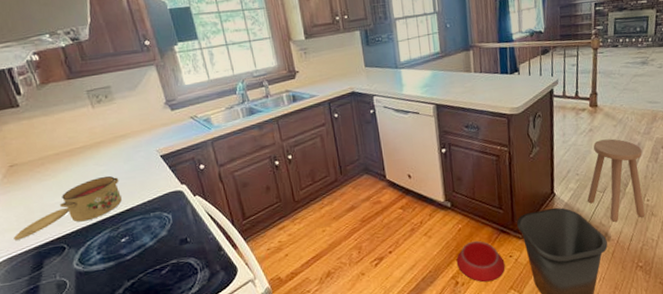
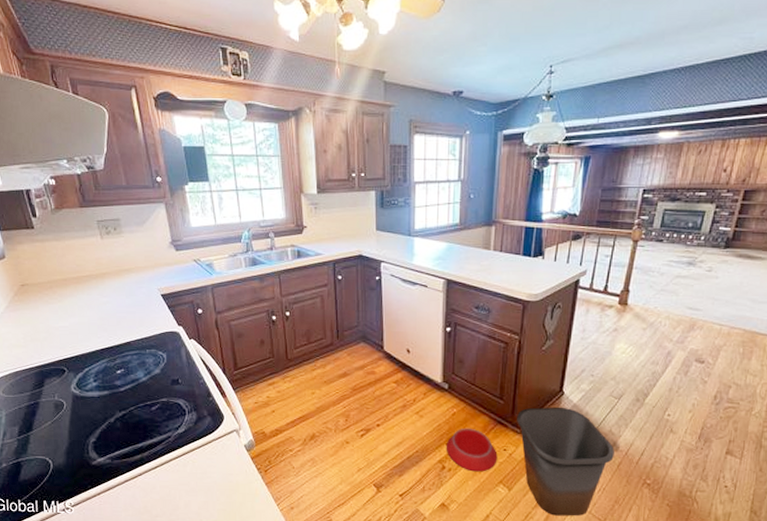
cooking pot: present [13,175,122,240] -> none [19,307,121,357]
stool: present [587,139,645,222] -> none [598,342,671,433]

